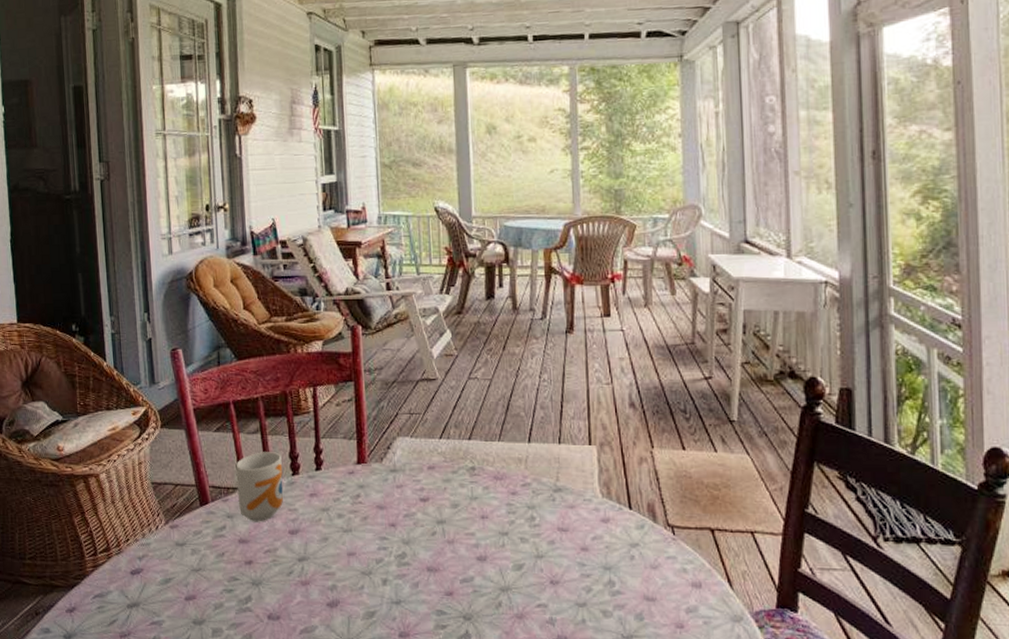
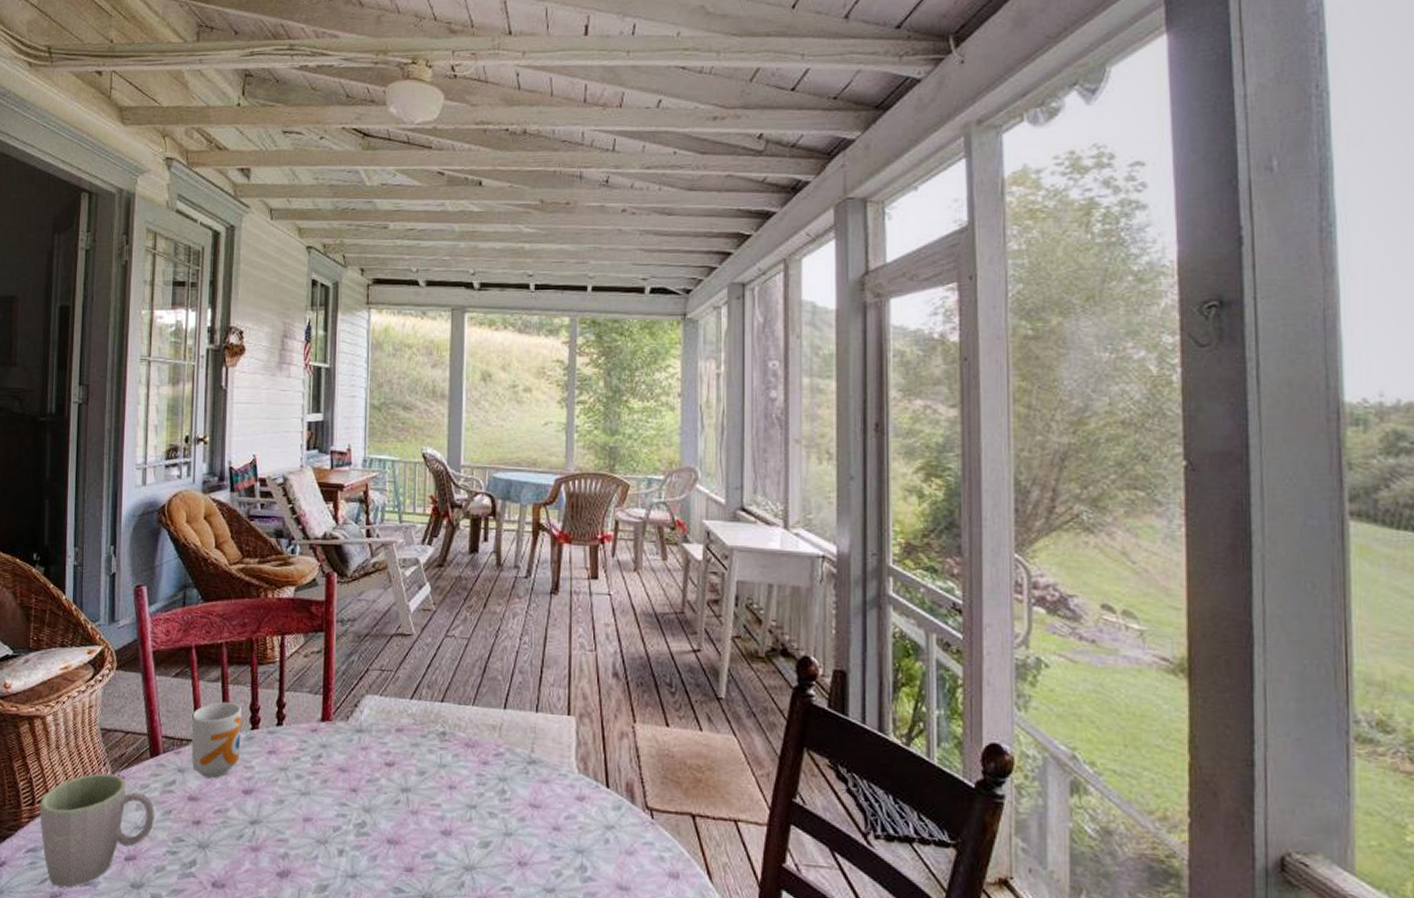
mug: none [101,523,209,628] -> present [39,773,154,888]

